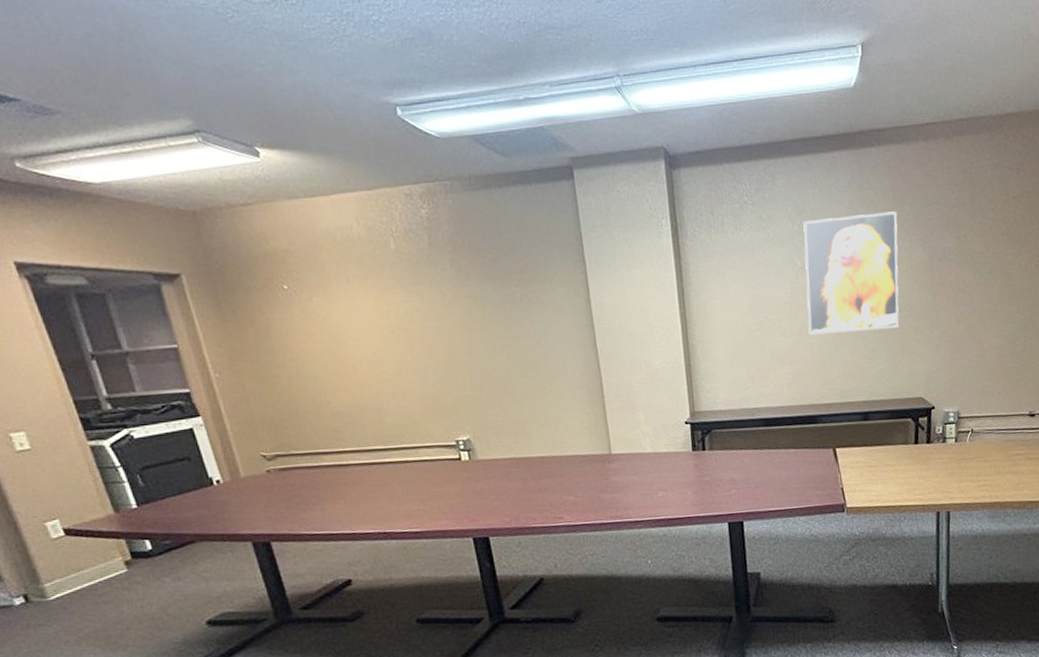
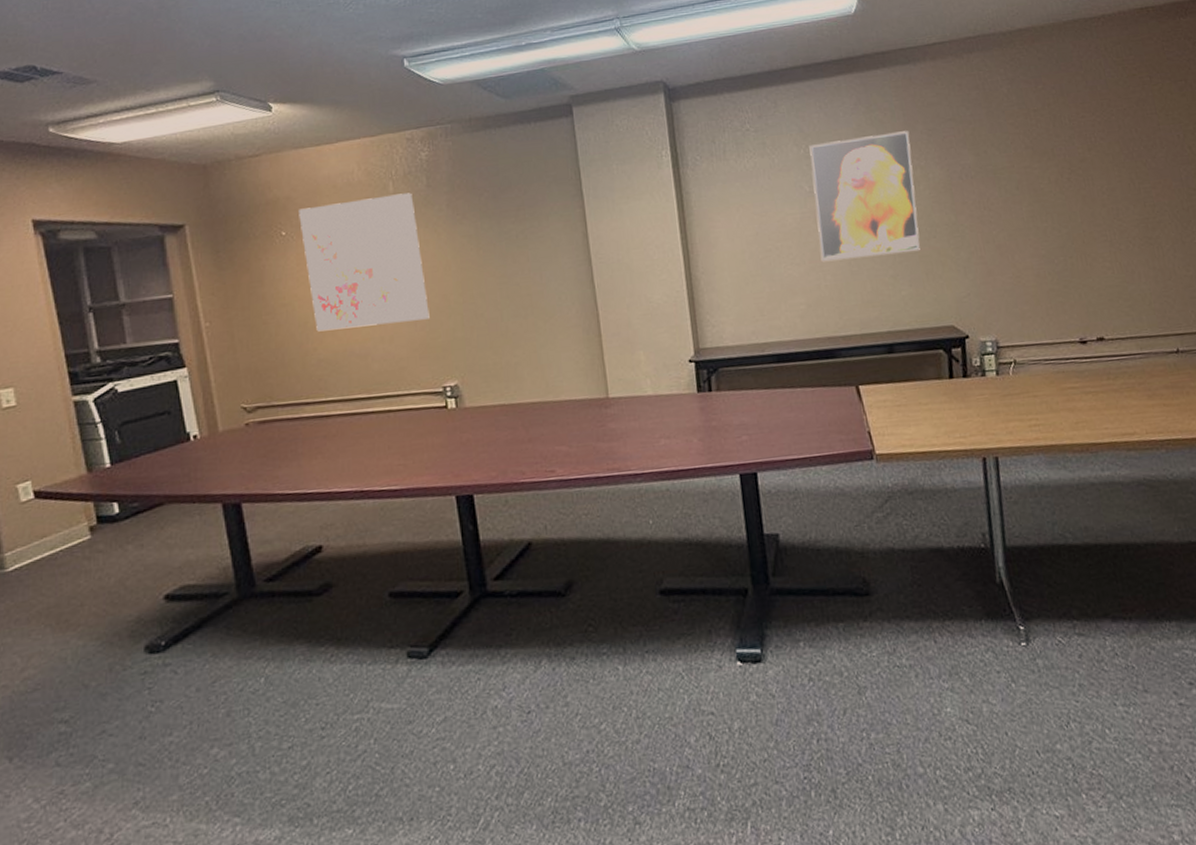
wall art: none [299,251,440,386] -> present [299,193,430,332]

